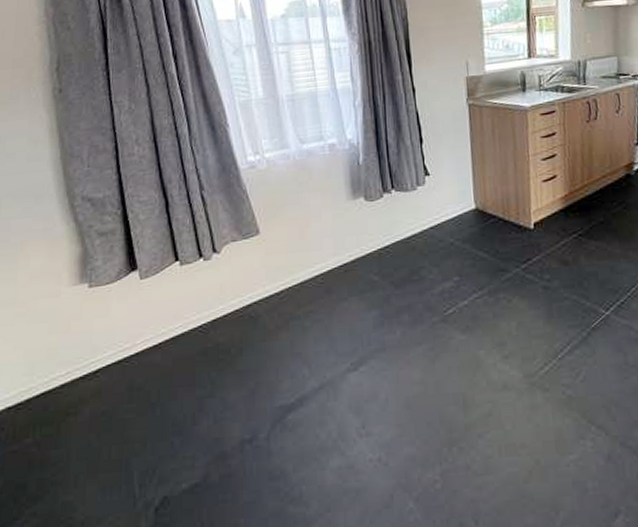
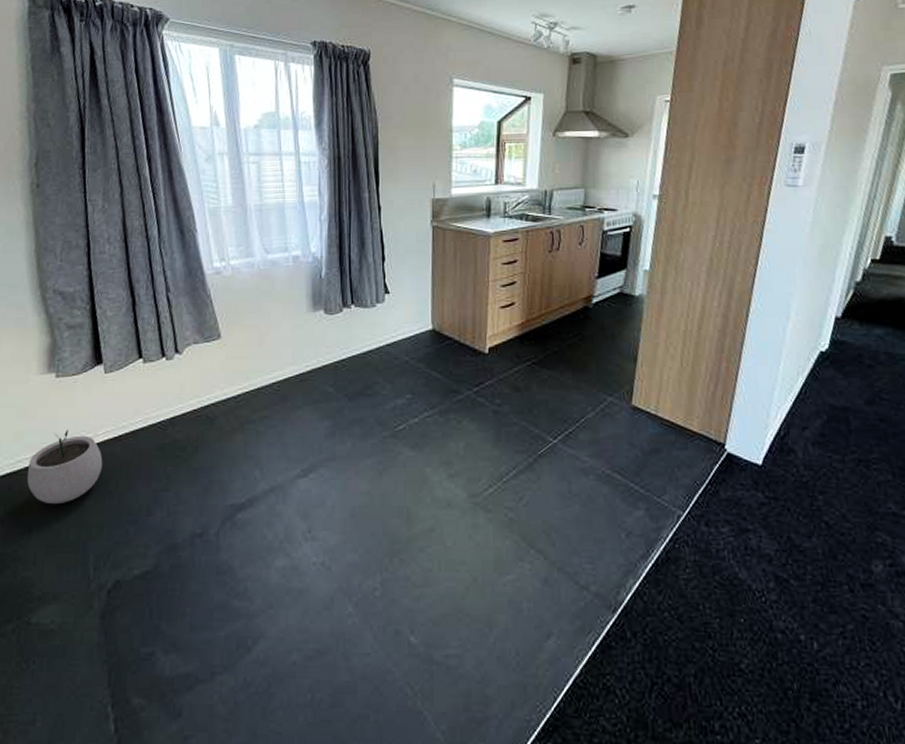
plant pot: none [63,341,143,422] -> present [27,429,103,505]

